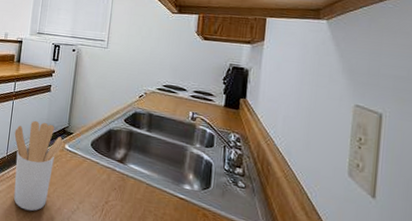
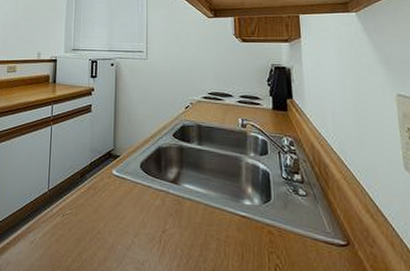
utensil holder: present [13,120,64,211] -> none [55,146,111,254]

